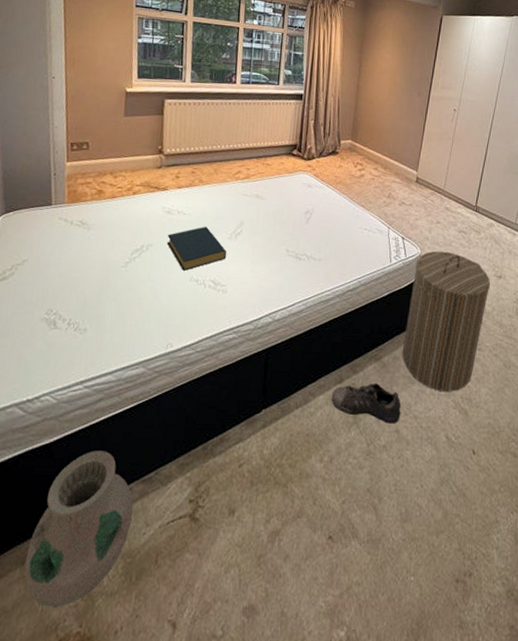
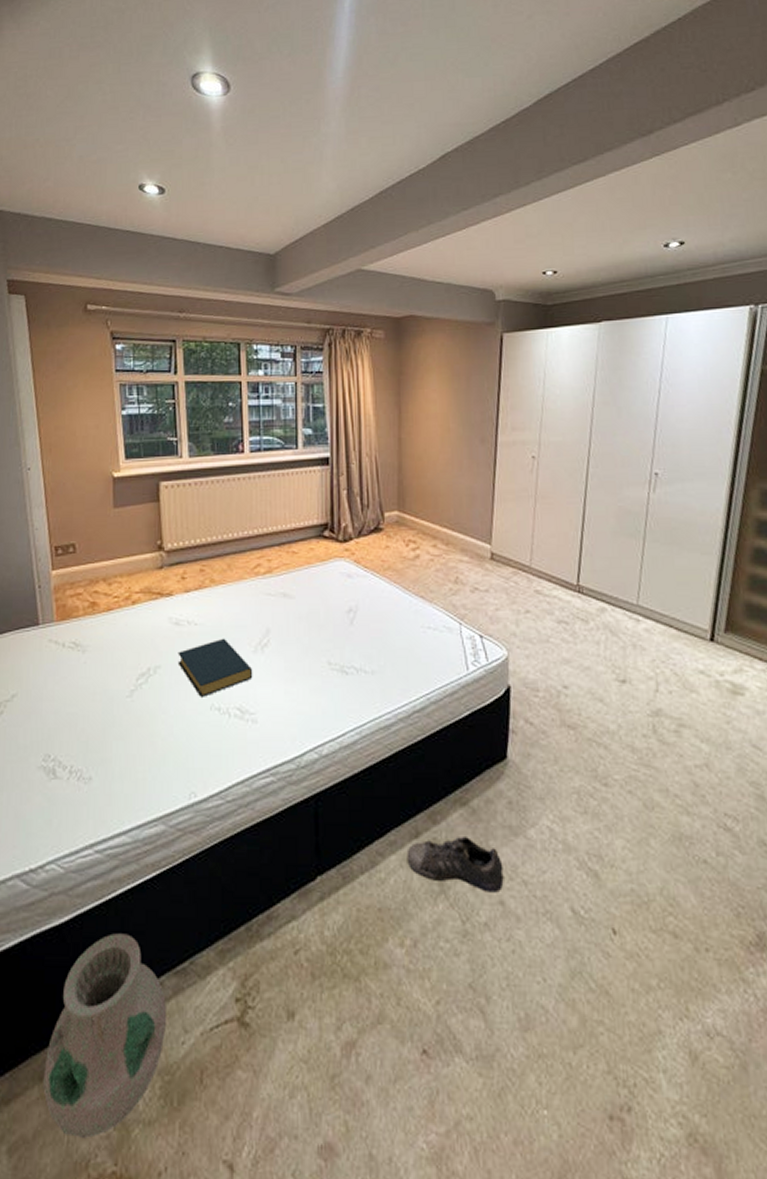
laundry hamper: present [402,250,491,393] -> none [496,650,612,847]

